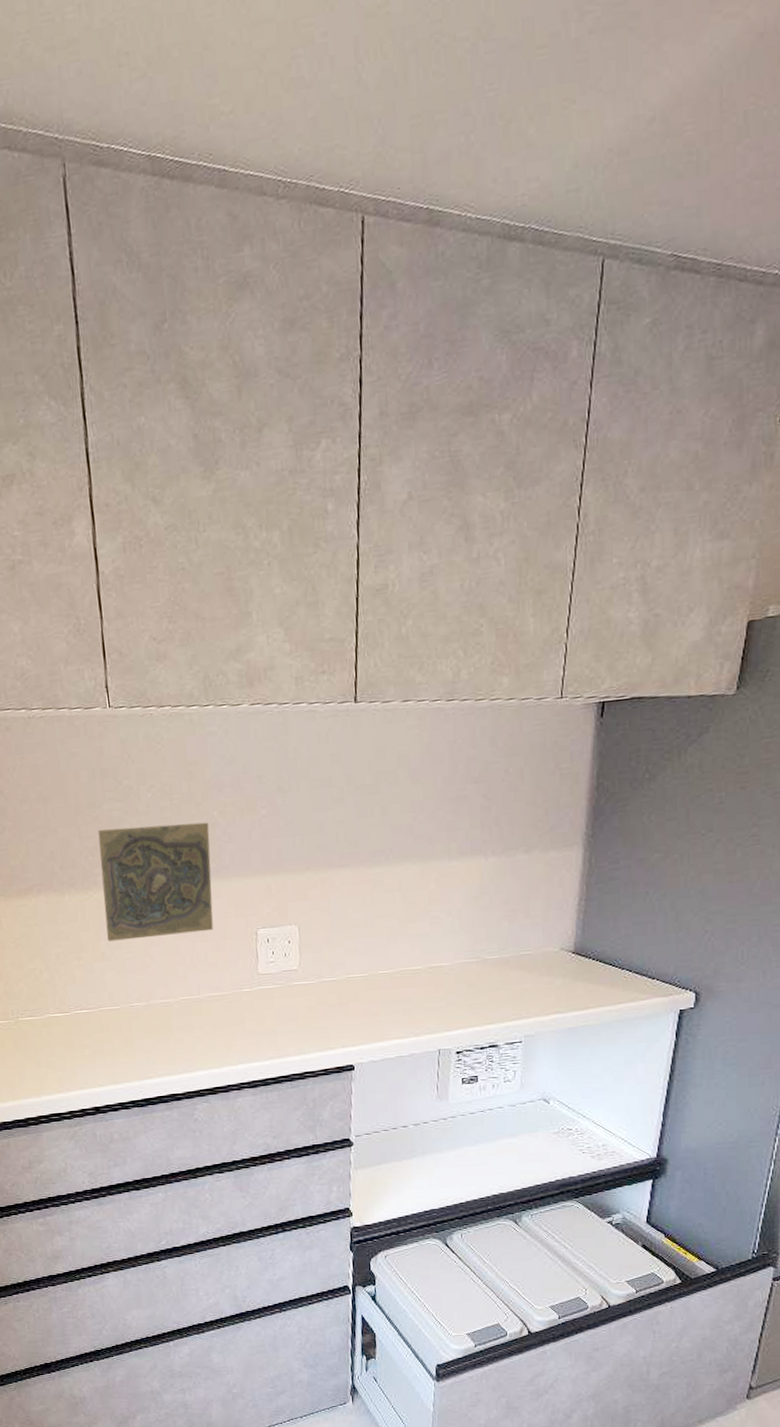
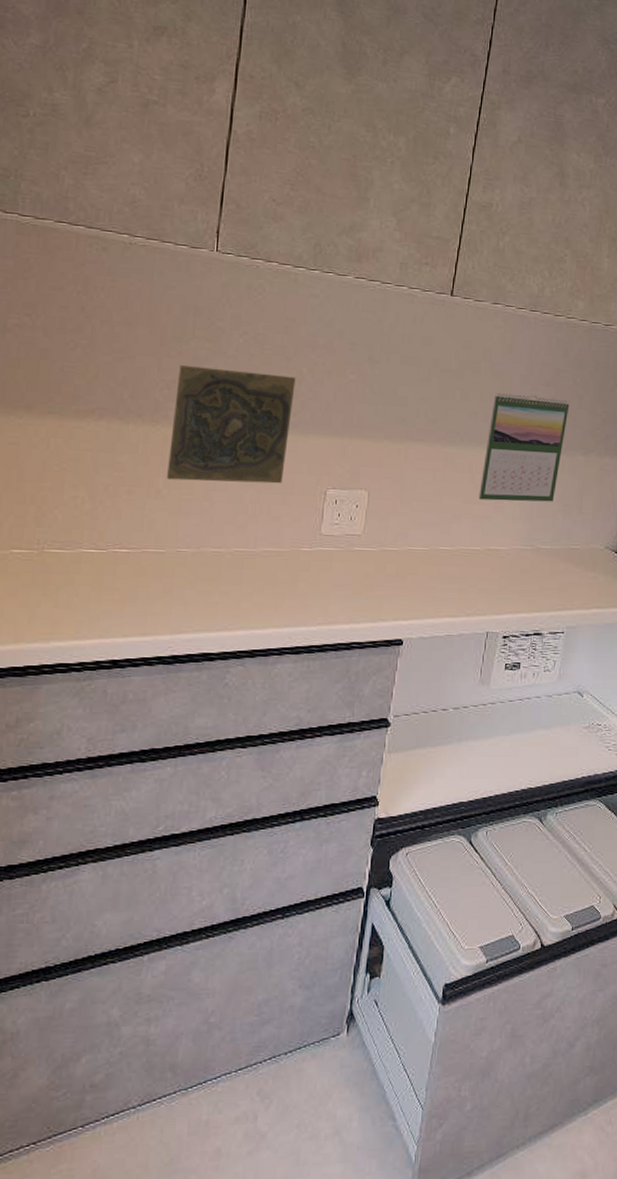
calendar: none [413,795,504,918] -> present [478,393,570,502]

